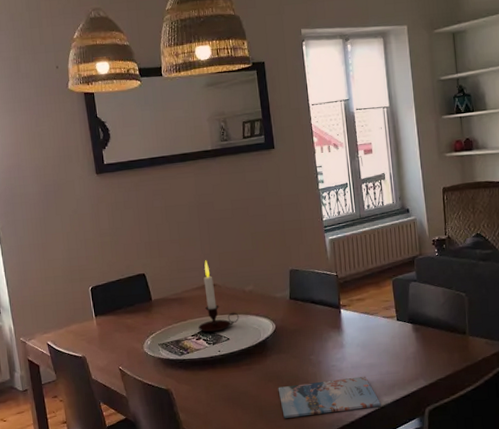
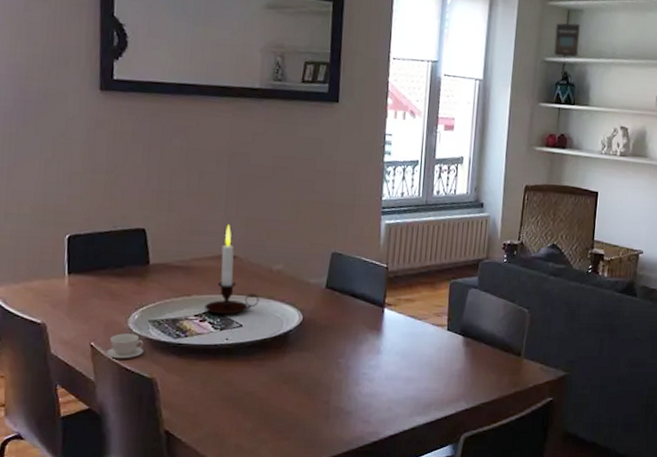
teacup: none [131,356,158,377] -> present [105,333,144,359]
magazine: present [278,376,381,418] -> none [292,390,412,430]
books: none [445,43,469,74] -> present [553,23,581,57]

